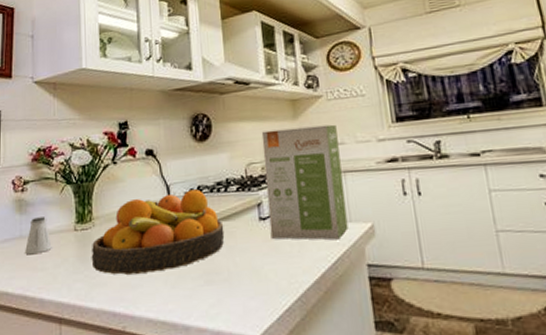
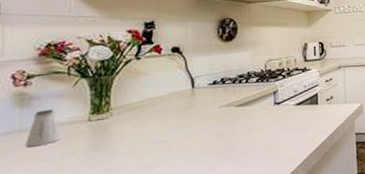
fruit bowl: present [92,189,225,275] -> none [108,81,243,158]
food box: present [261,124,349,240] -> none [281,31,344,119]

